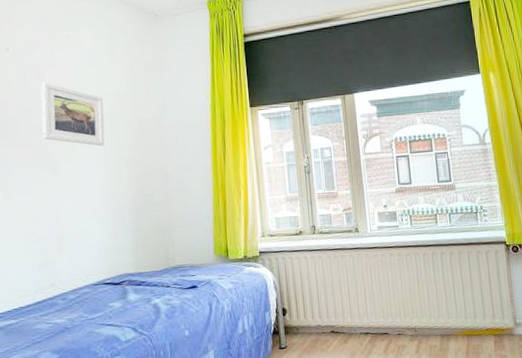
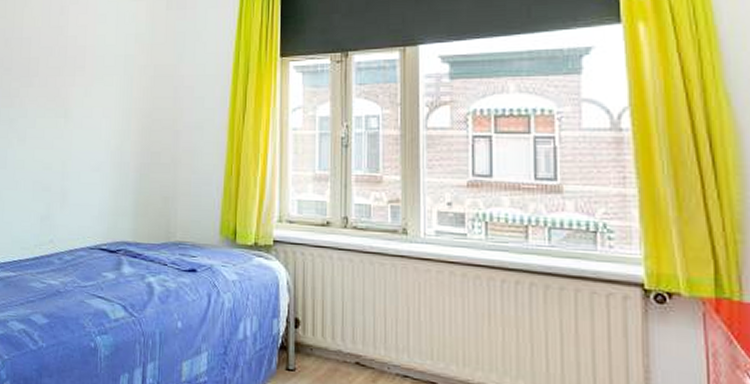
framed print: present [40,82,105,147] -> none [59,19,121,93]

